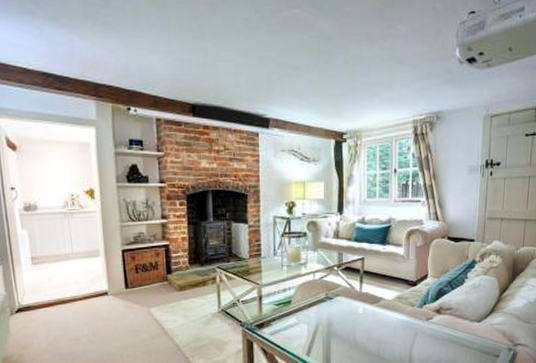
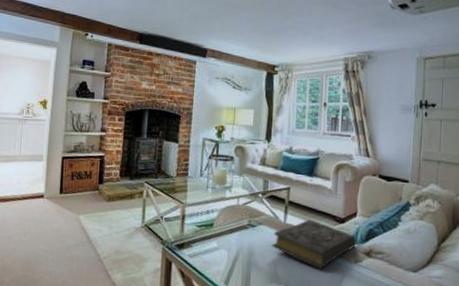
book: none [348,286,428,330] -> present [271,219,356,269]

